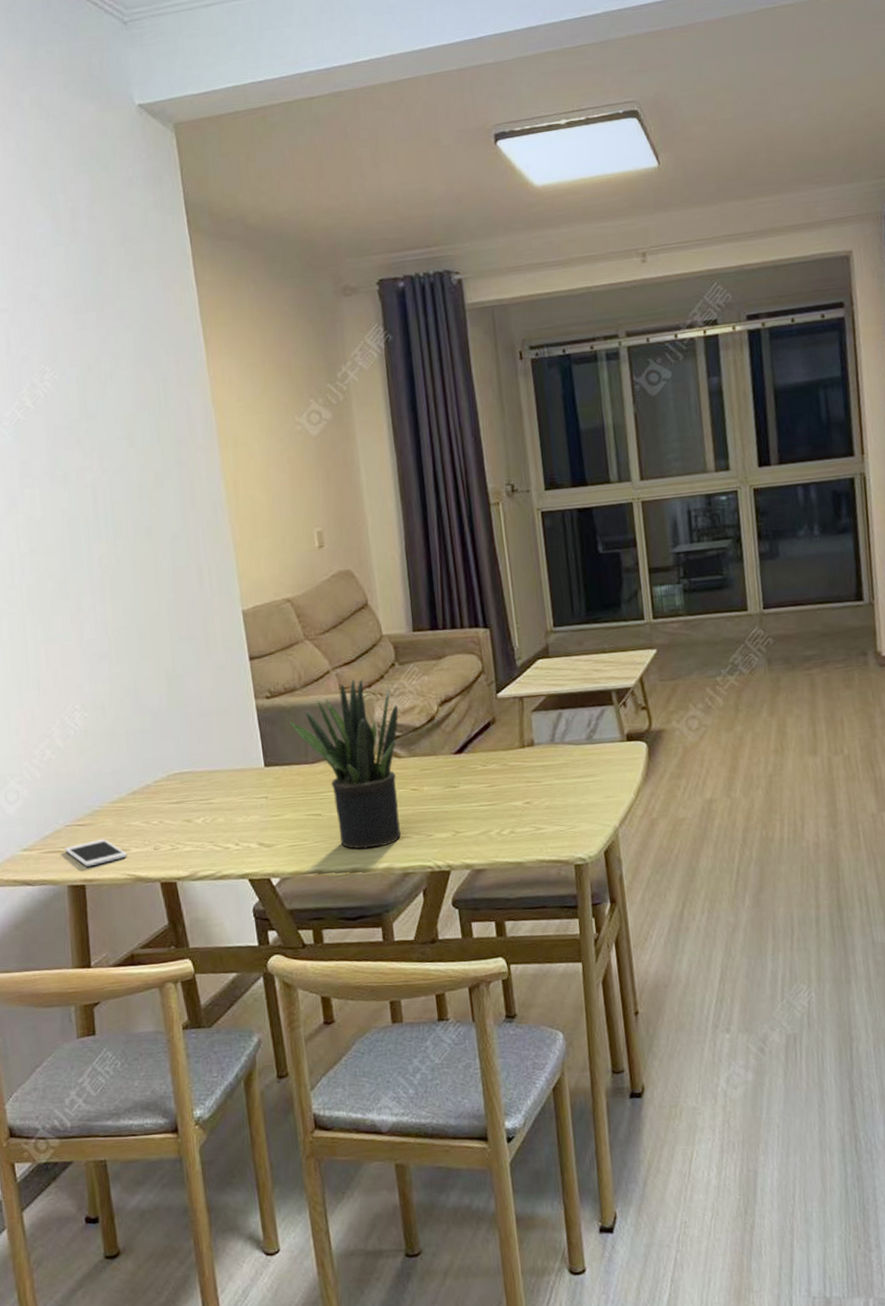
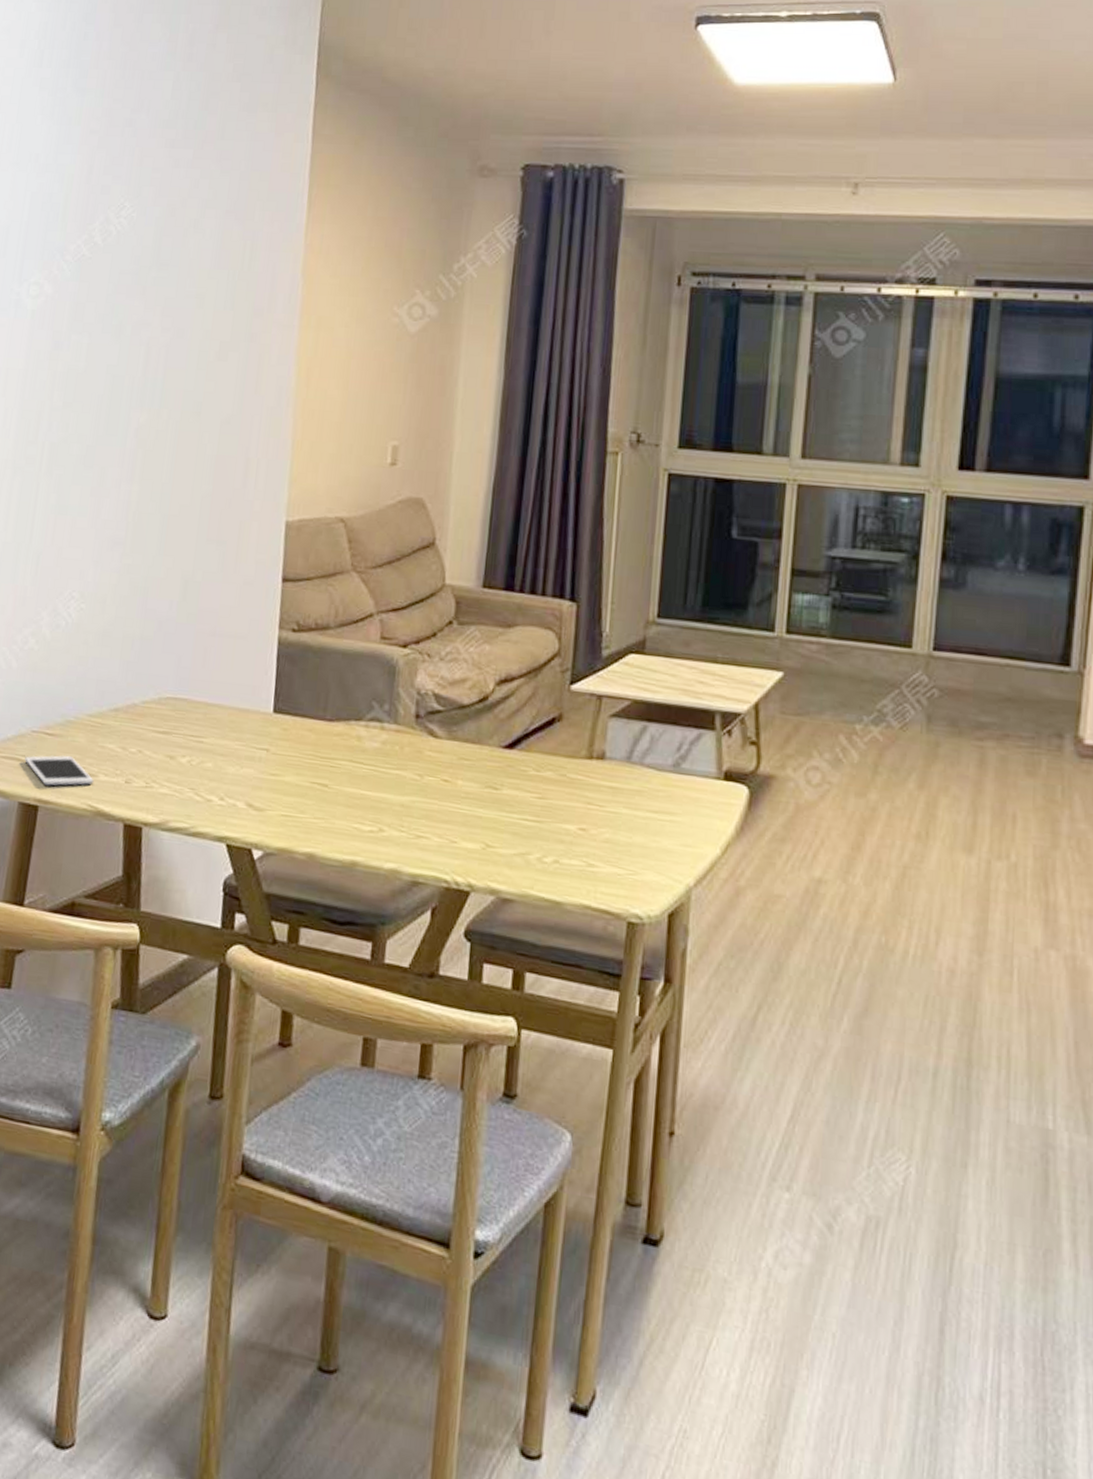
potted plant: present [289,679,402,849] -> none [313,629,446,842]

